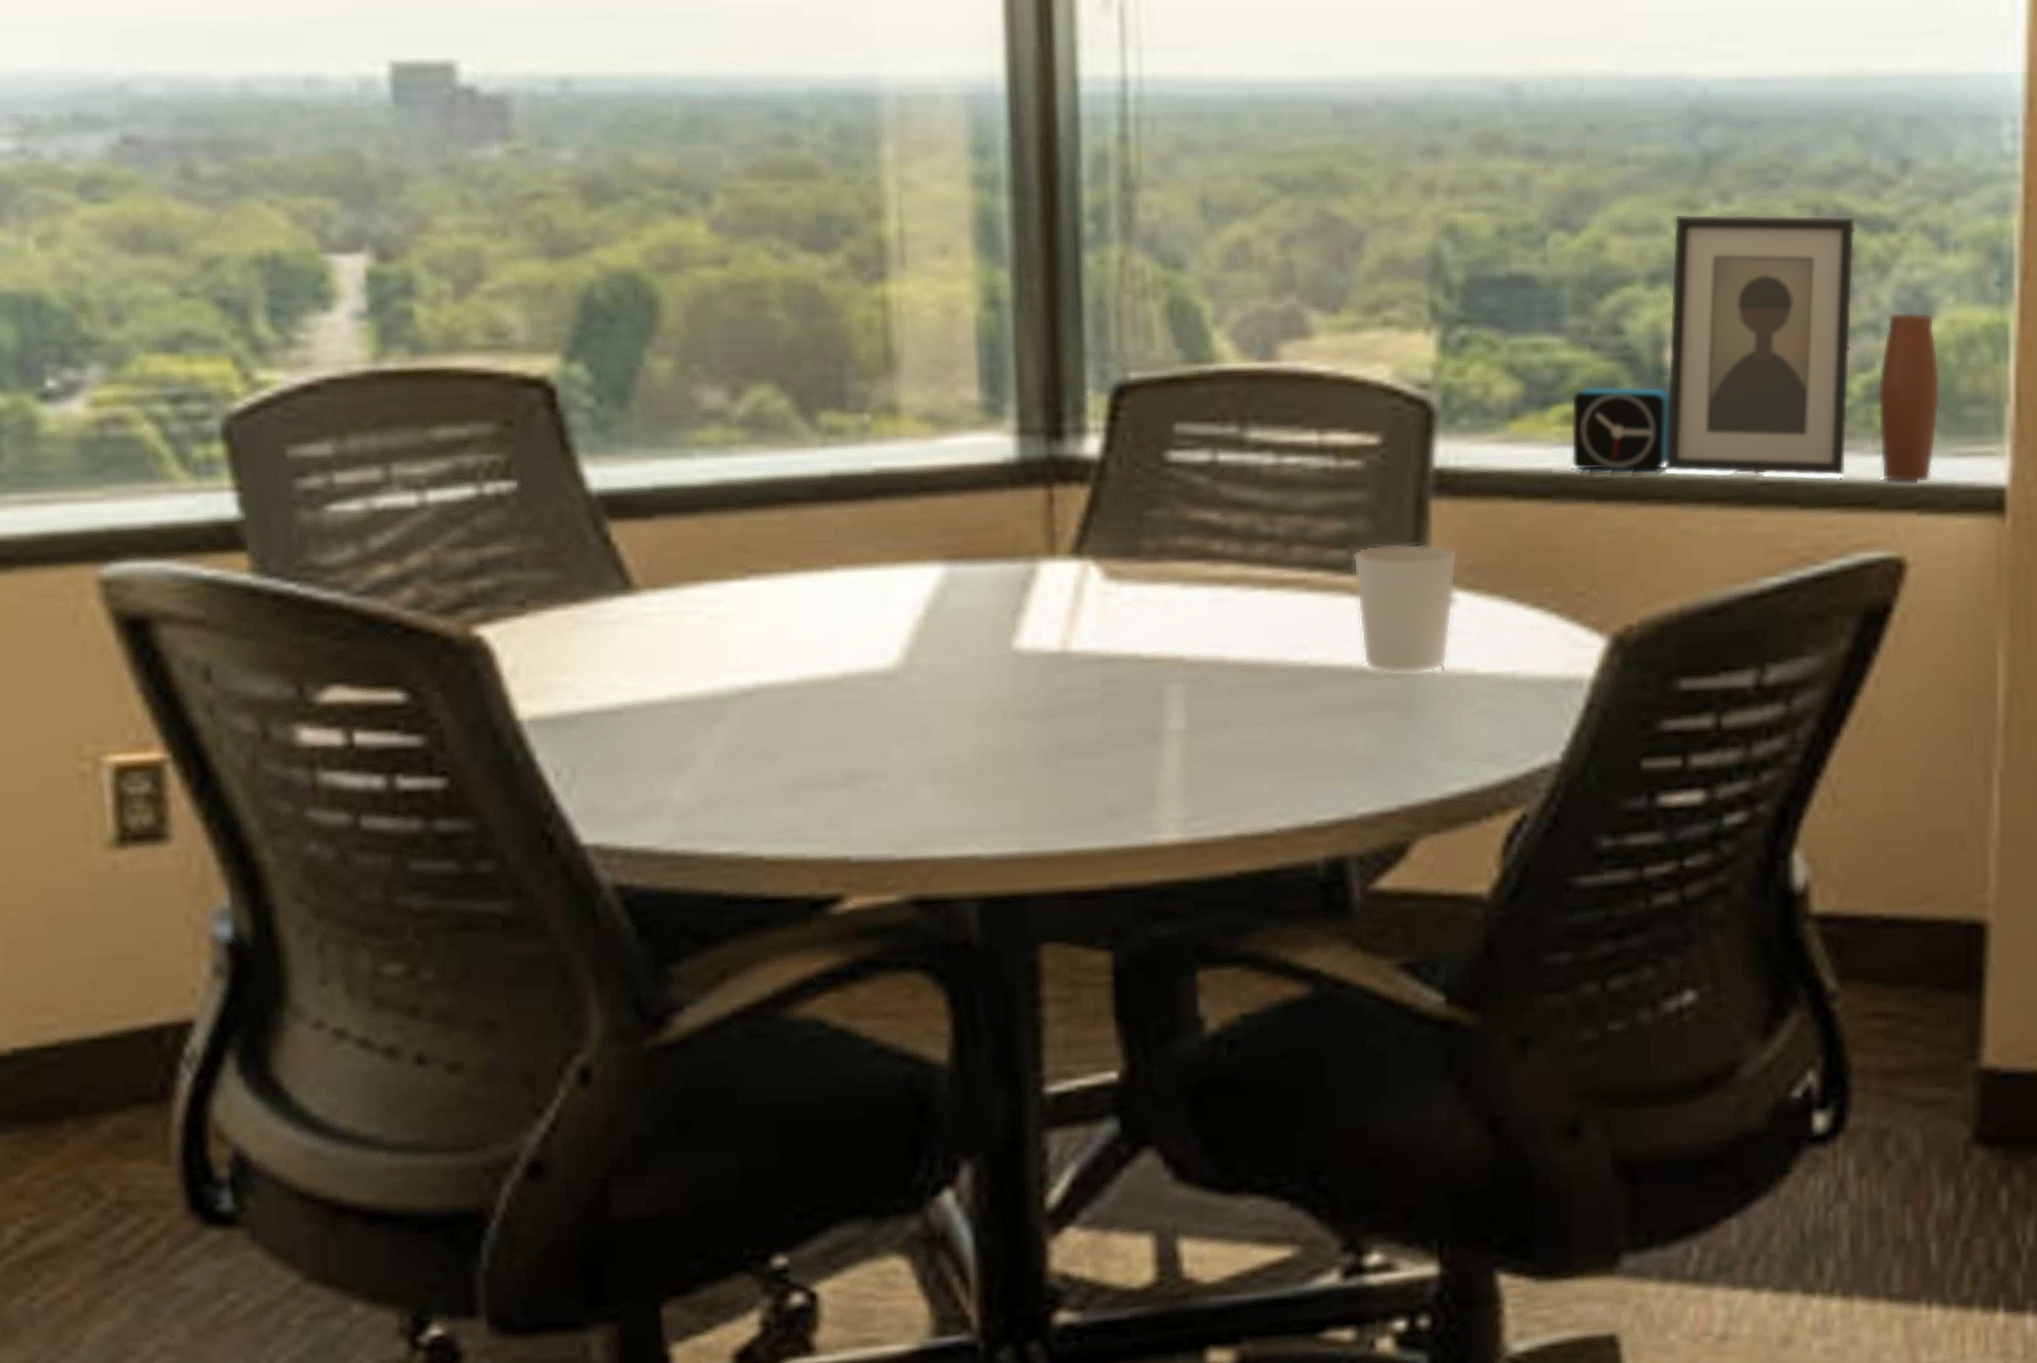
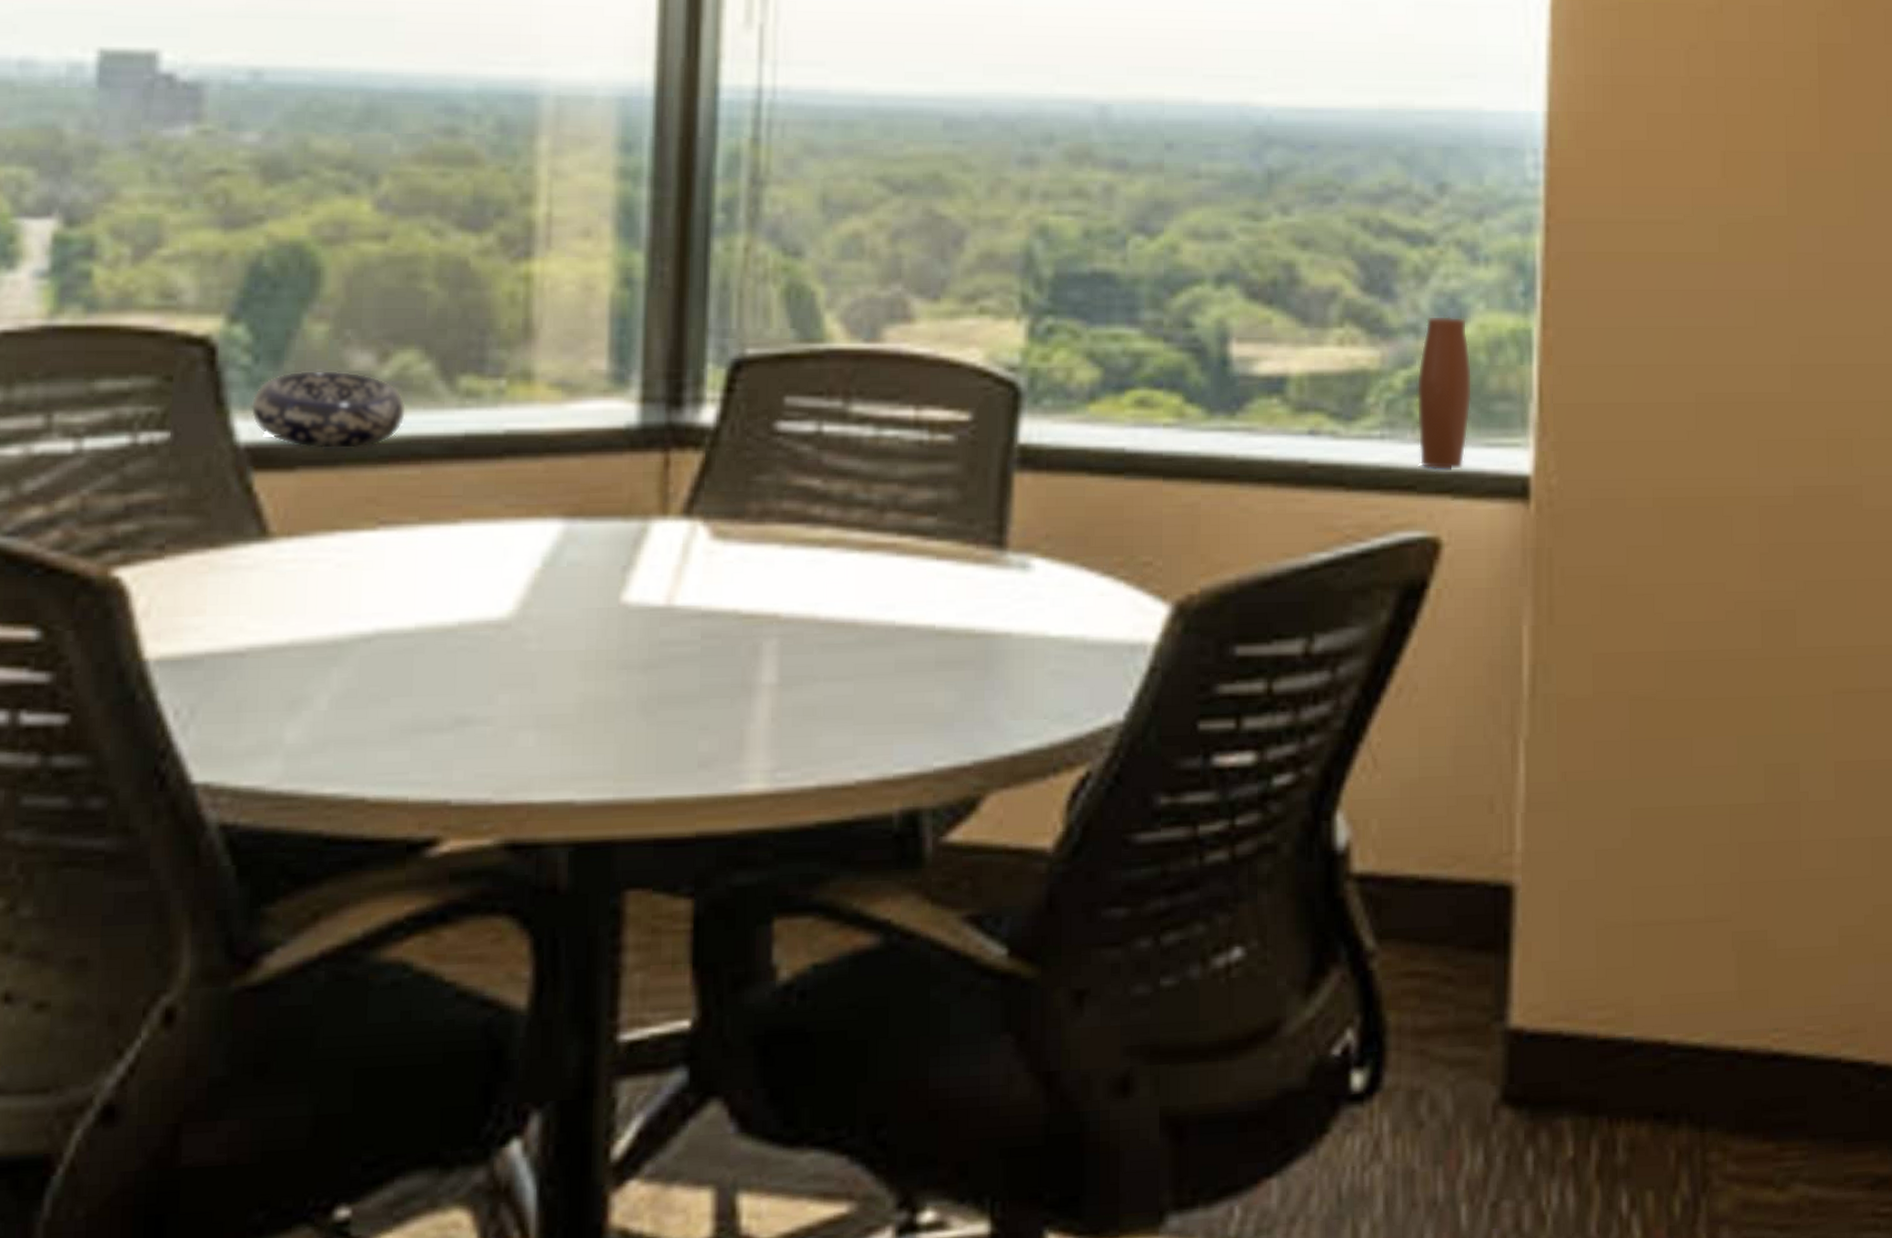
decorative bowl: none [599,409,766,495] -> present [250,369,407,449]
dixie cup: present [1352,543,1458,675] -> none [941,513,1037,636]
clock: present [1571,386,1670,473] -> none [1144,374,1232,454]
picture frame: present [1663,214,1855,476] -> none [1225,224,1398,462]

